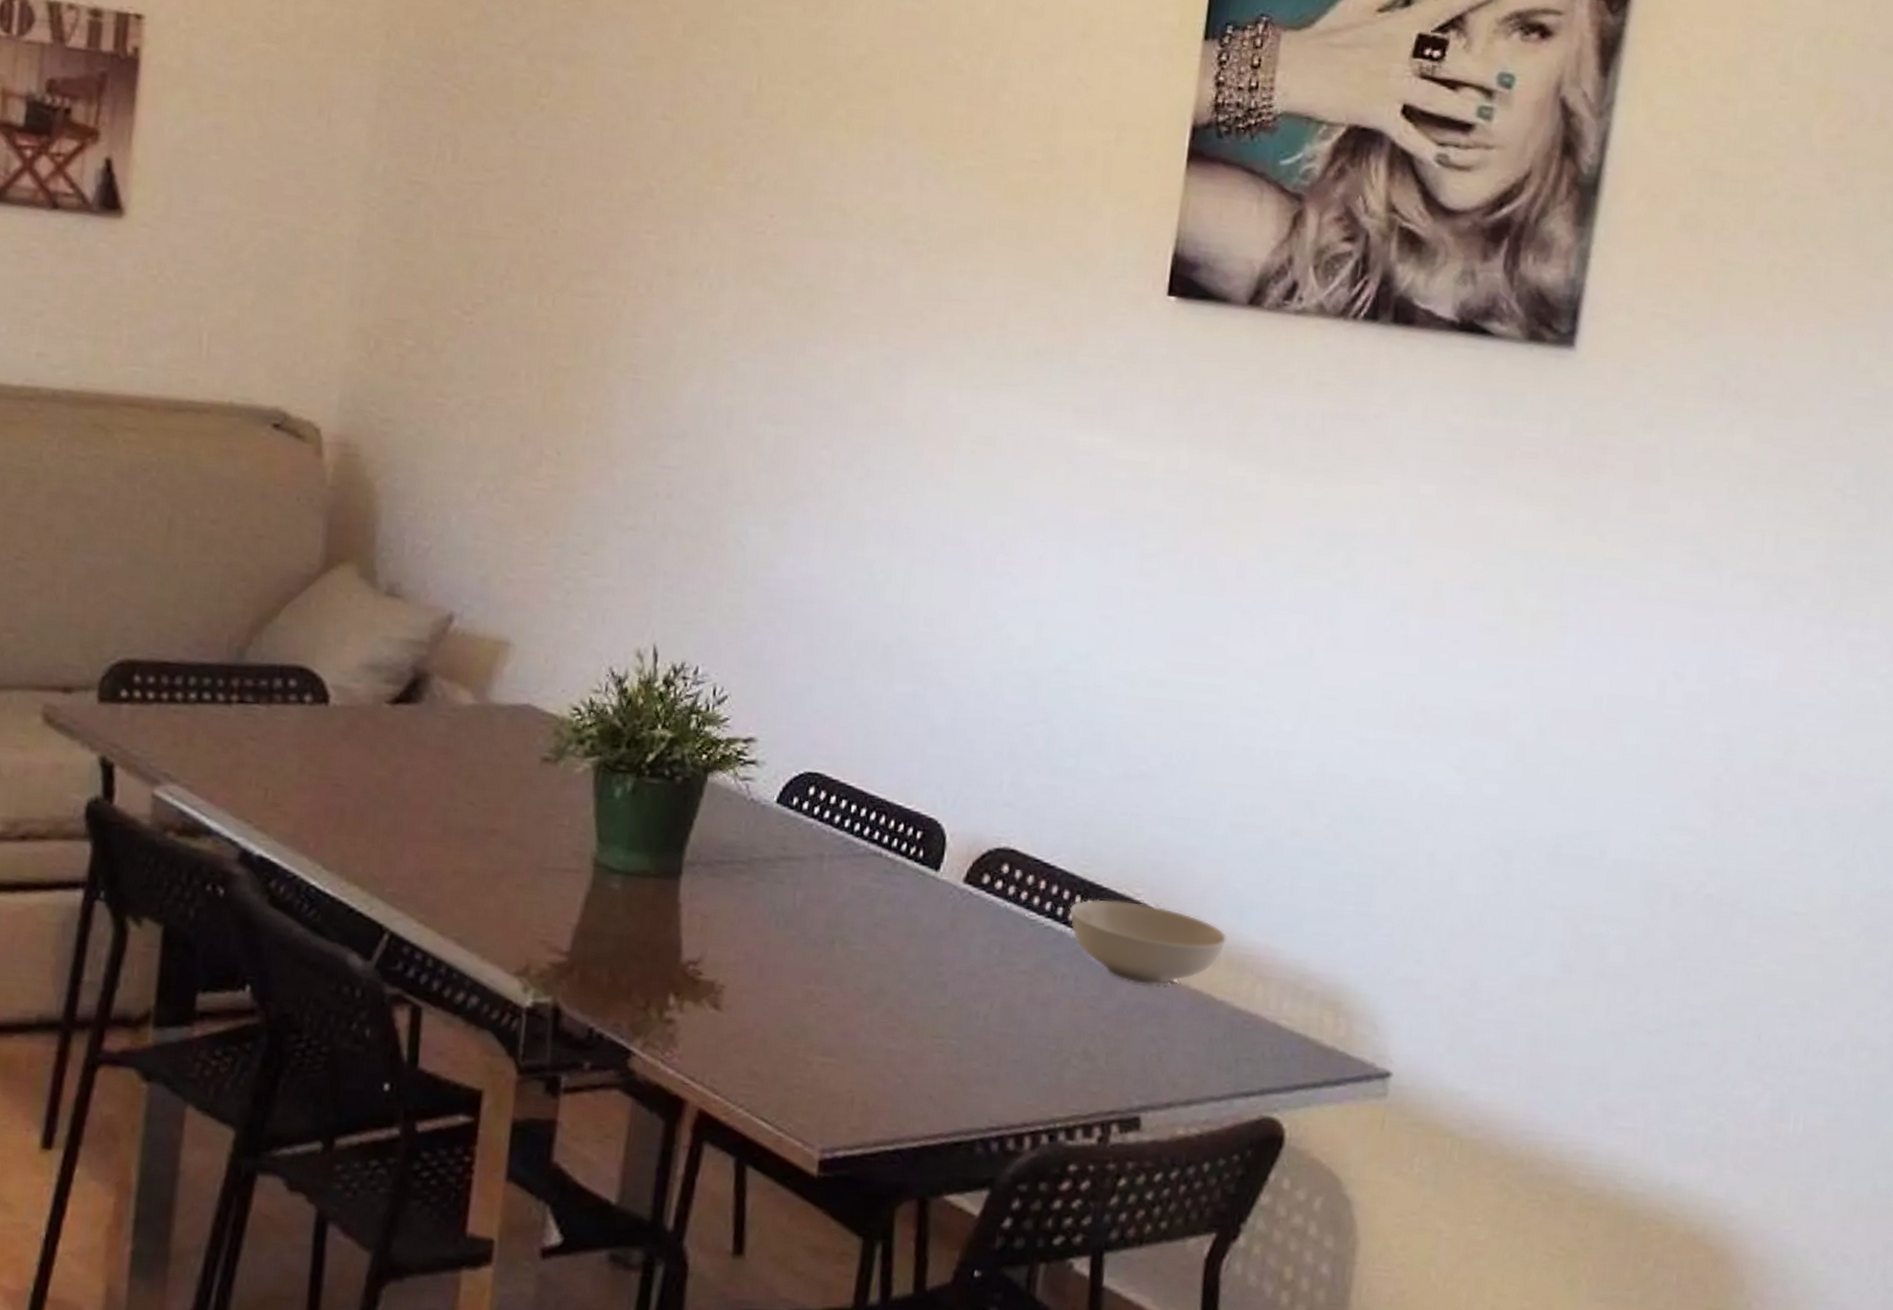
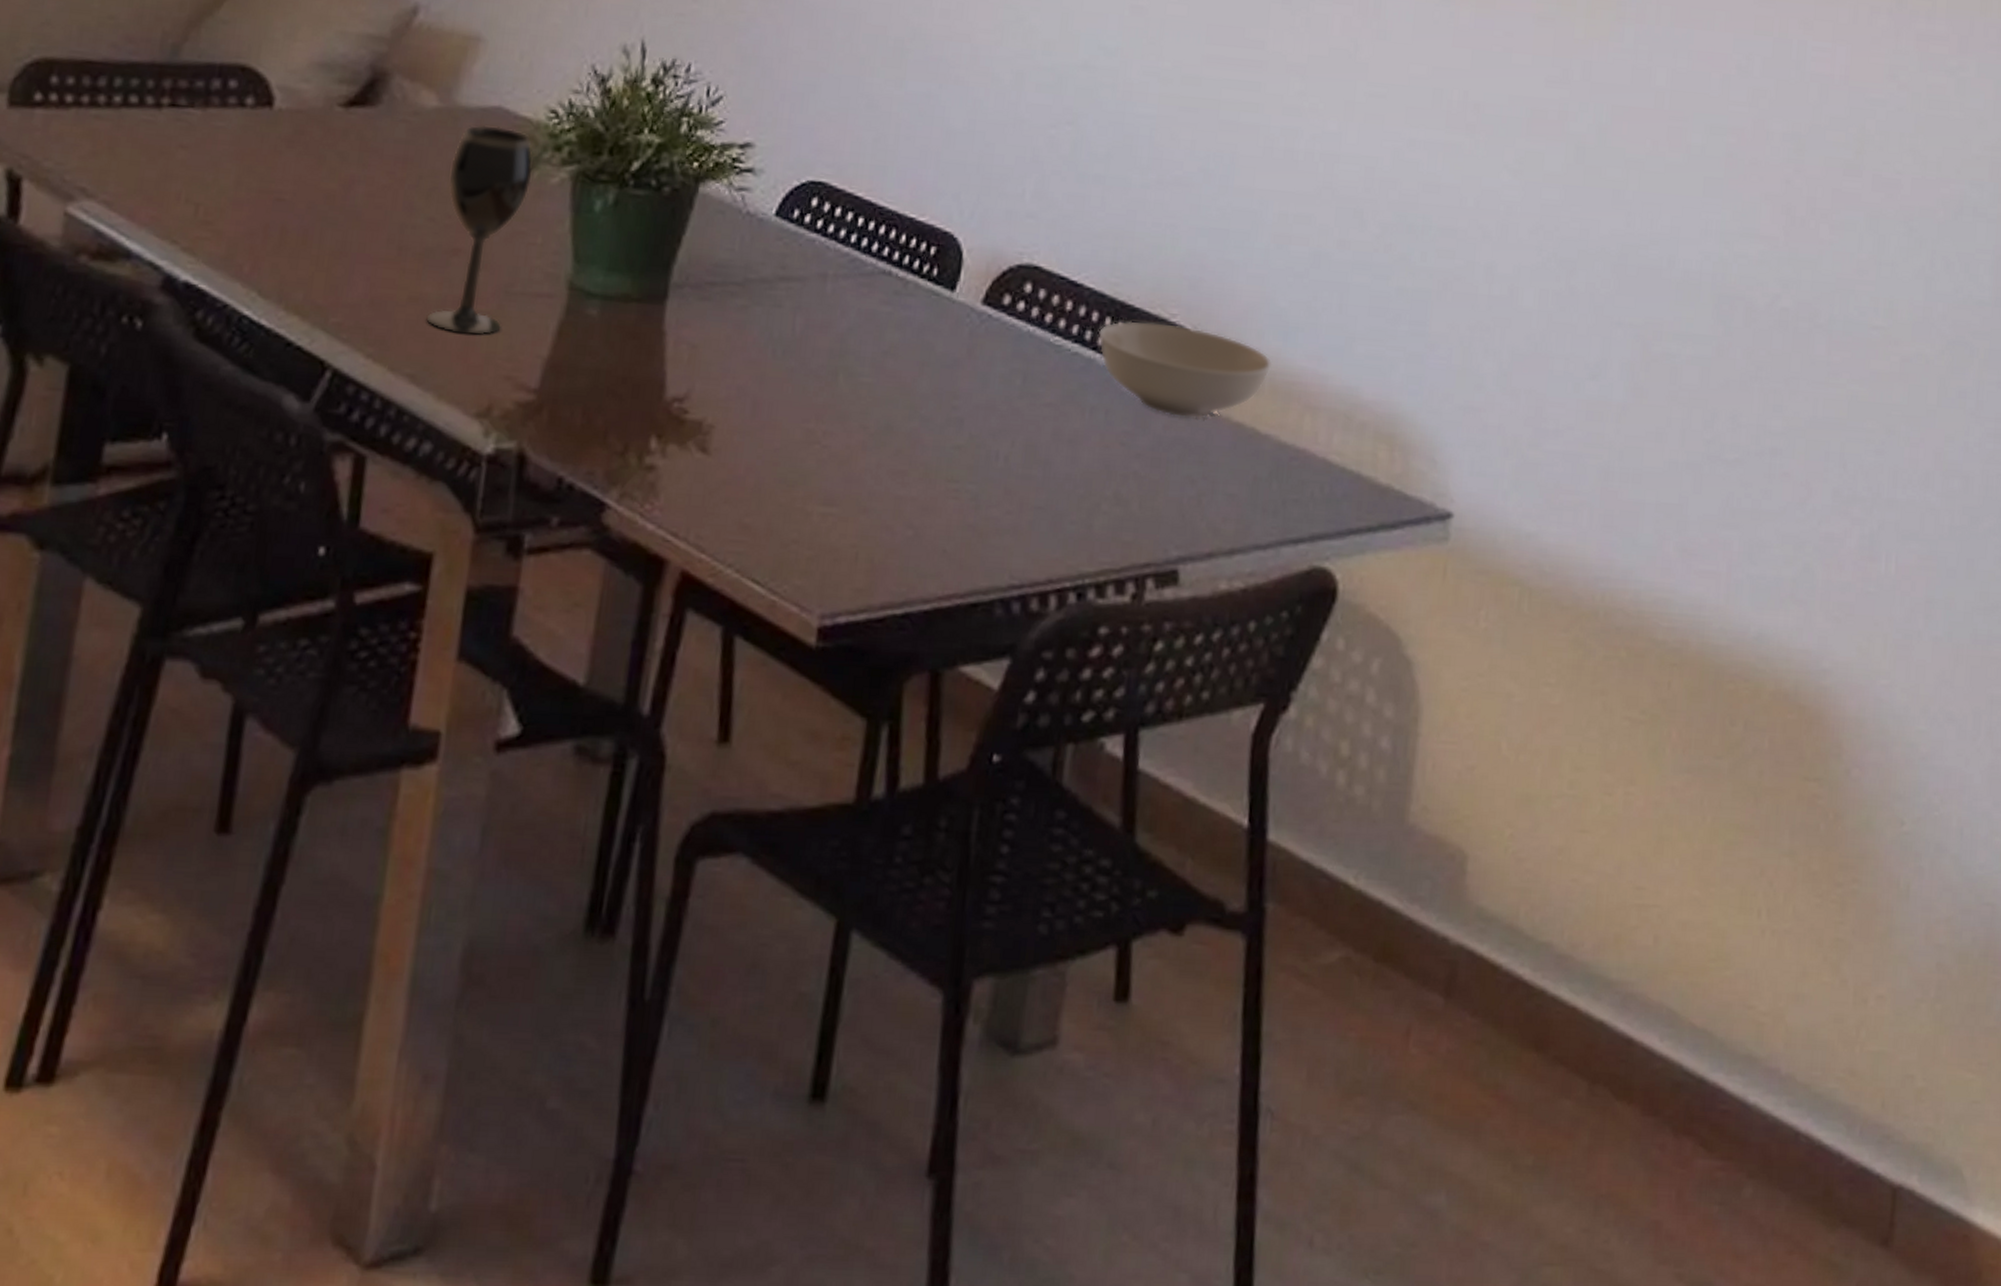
wine glass: none [470,720,559,905] -> present [427,125,533,335]

